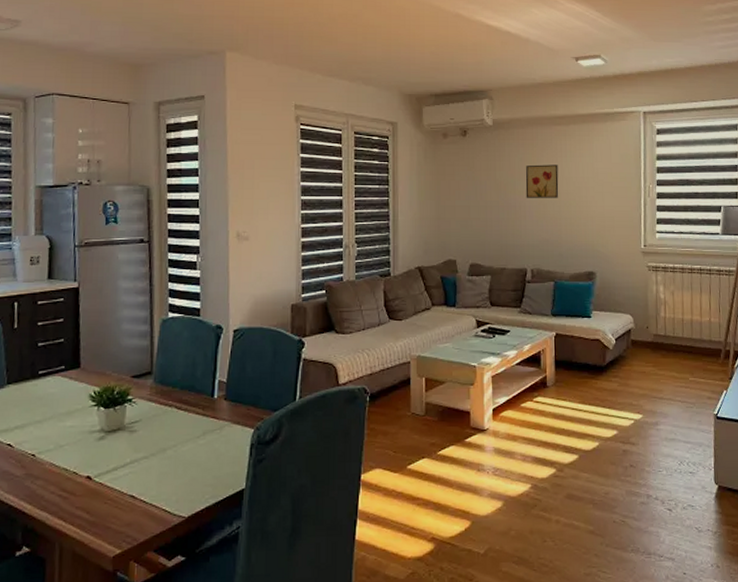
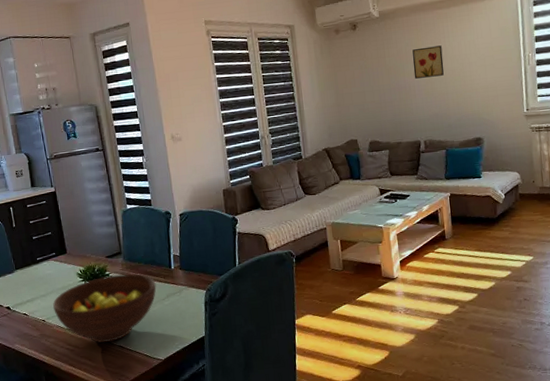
fruit bowl: none [48,400,191,490] -> present [52,273,157,343]

